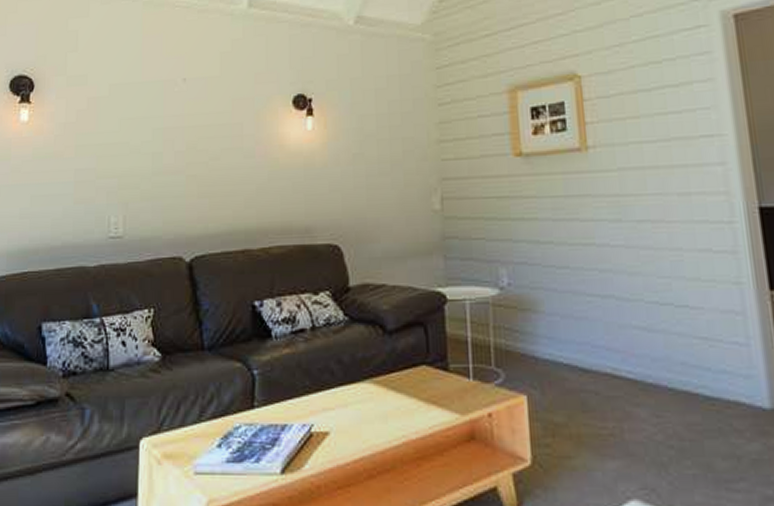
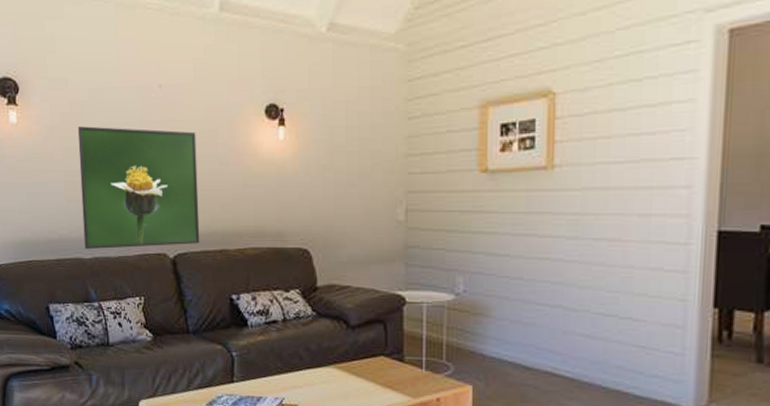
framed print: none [90,122,221,255] -> present [77,126,200,249]

